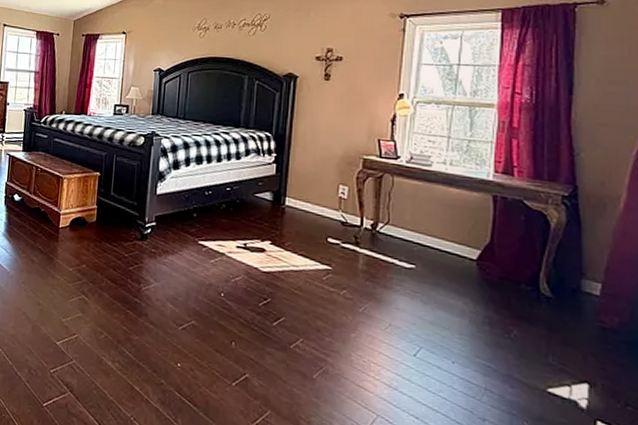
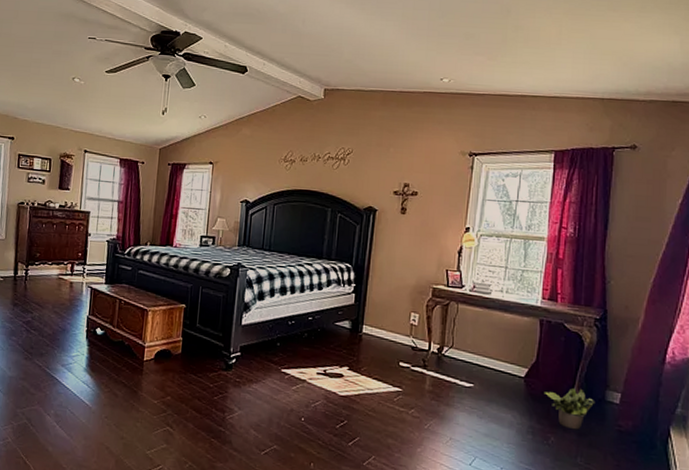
potted plant: none [501,275,569,324] -> present [543,388,596,430]

